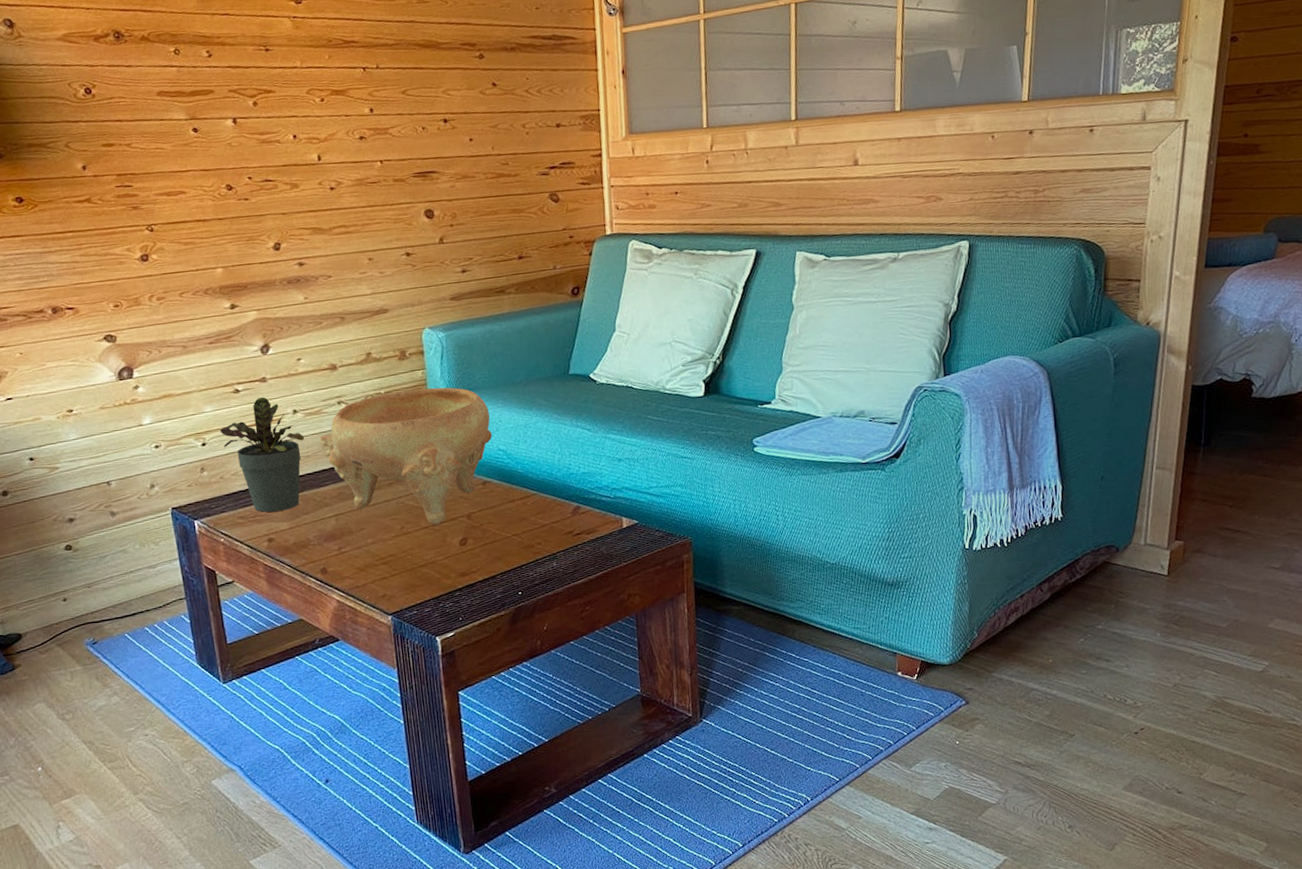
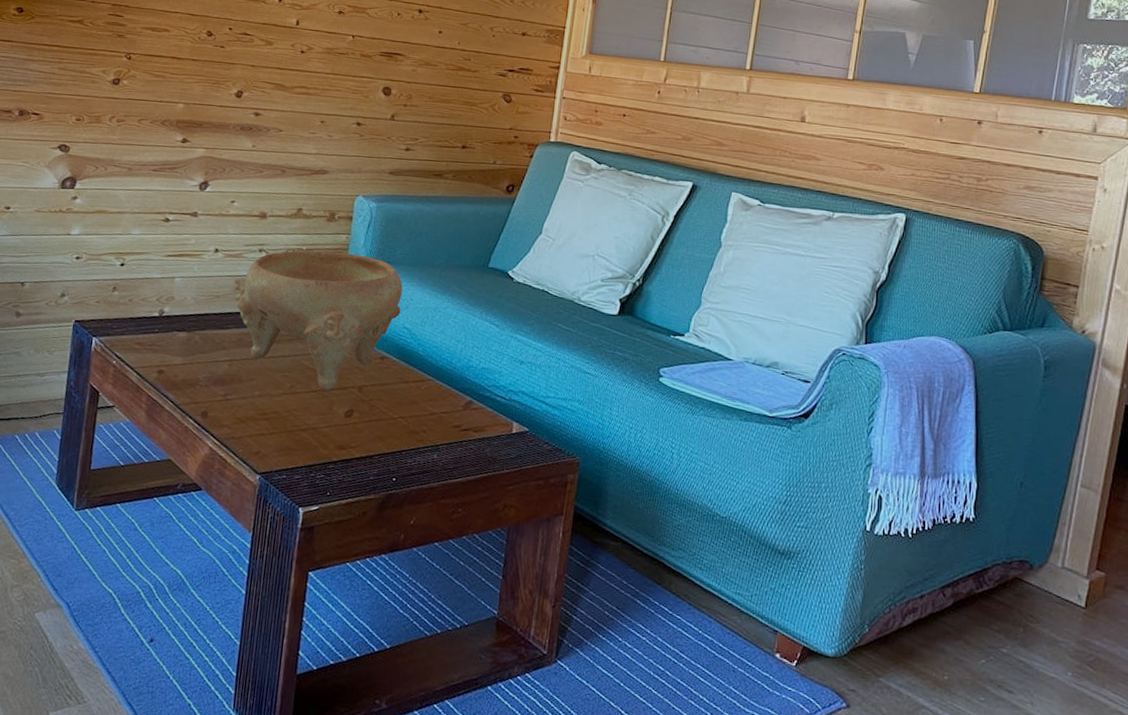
potted plant: present [220,397,305,512] -> none [140,230,220,345]

